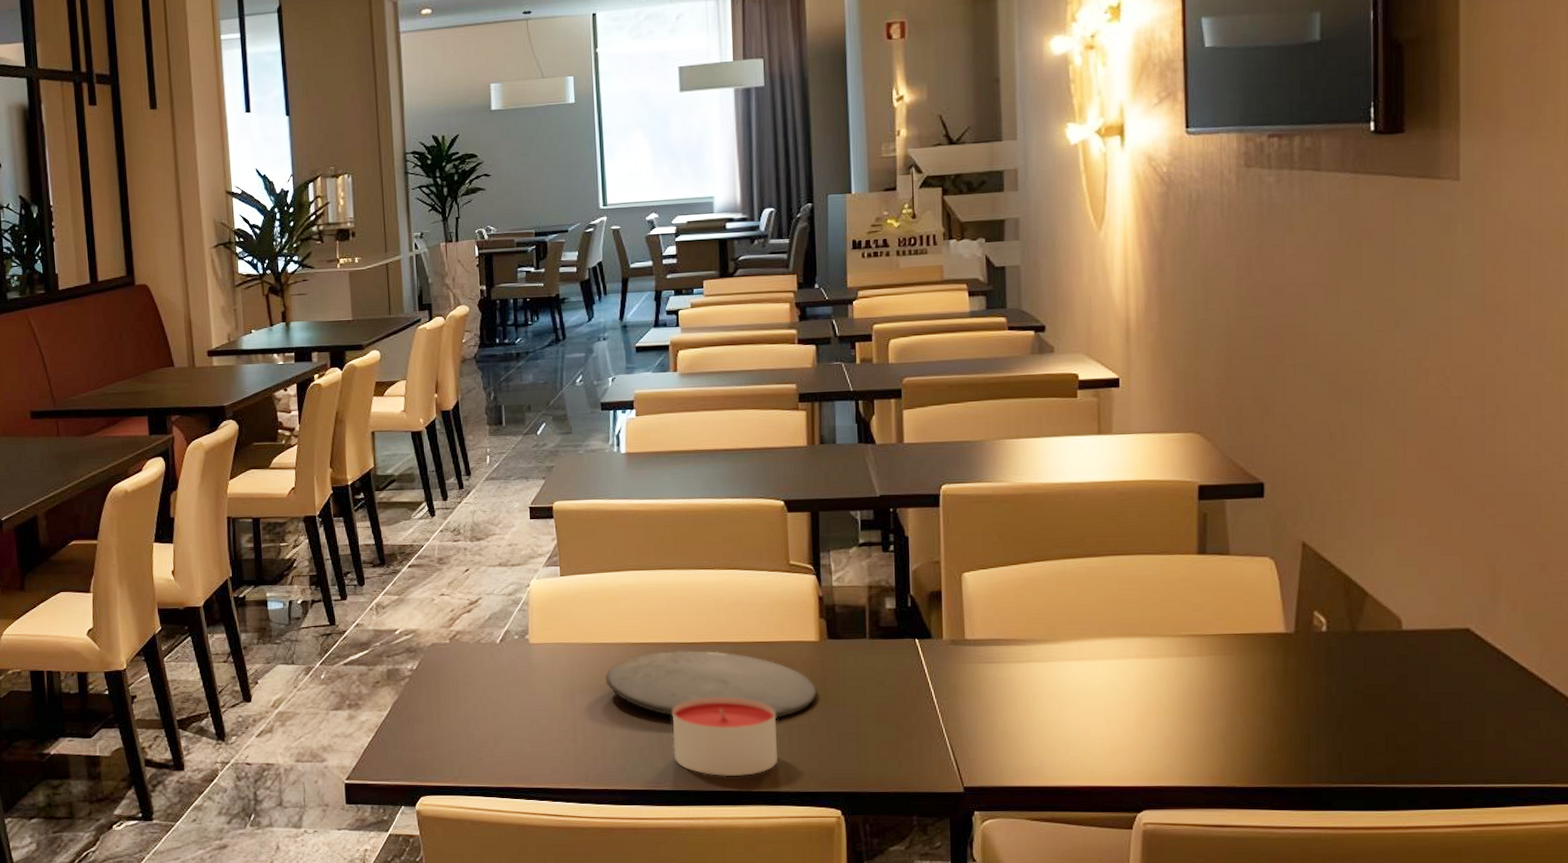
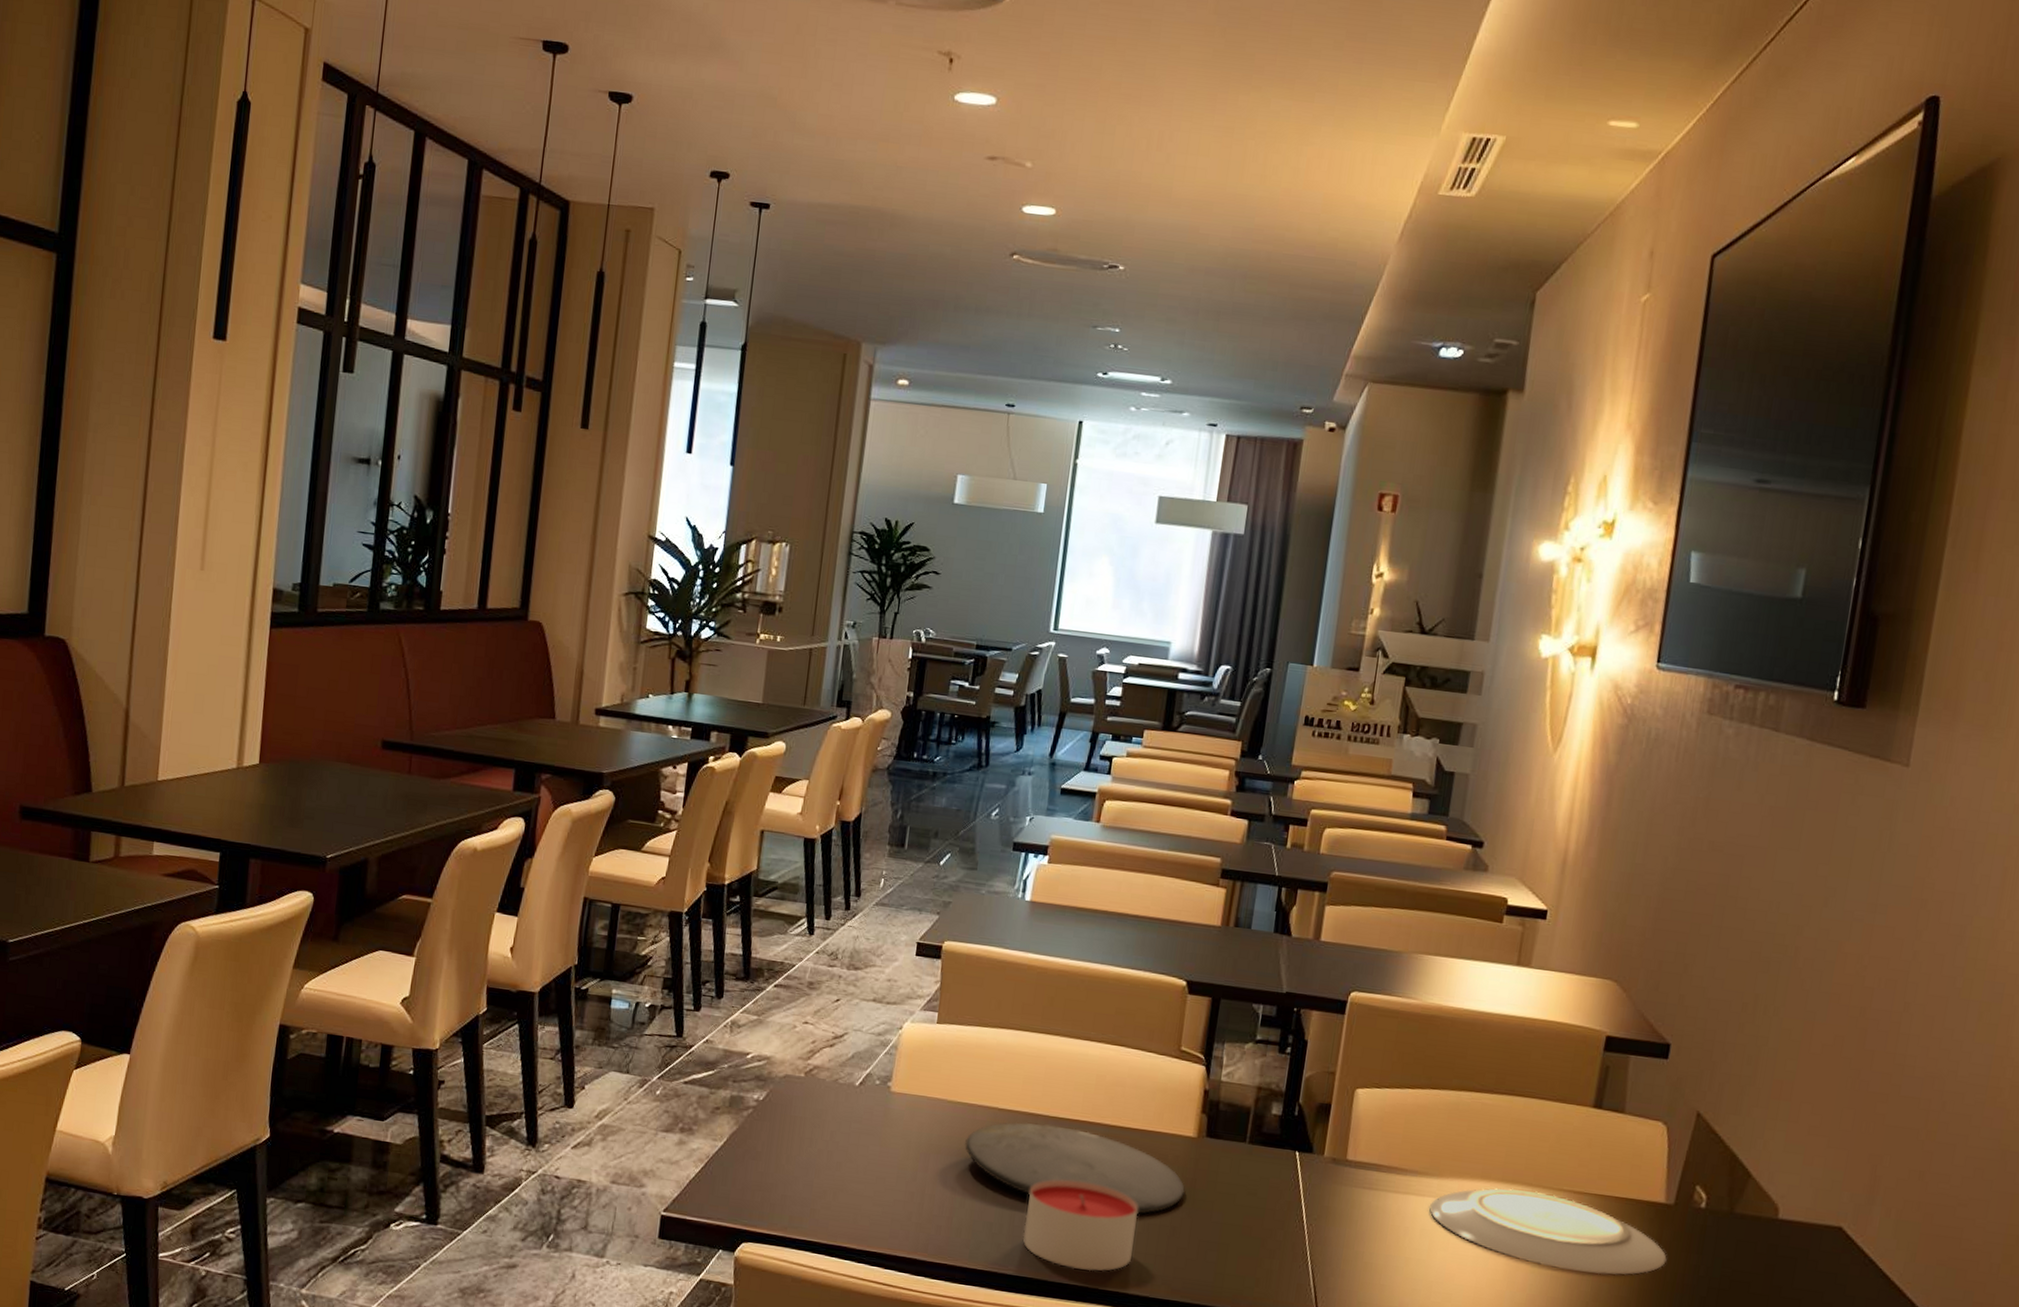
plate: none [1054,640,1297,709] -> present [1429,1188,1667,1275]

